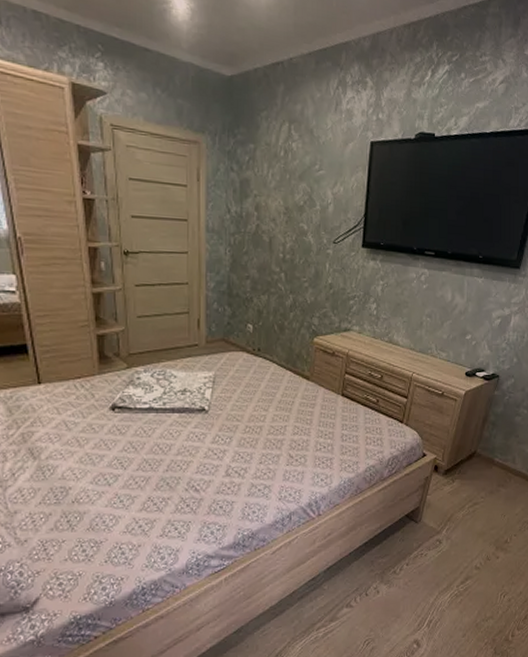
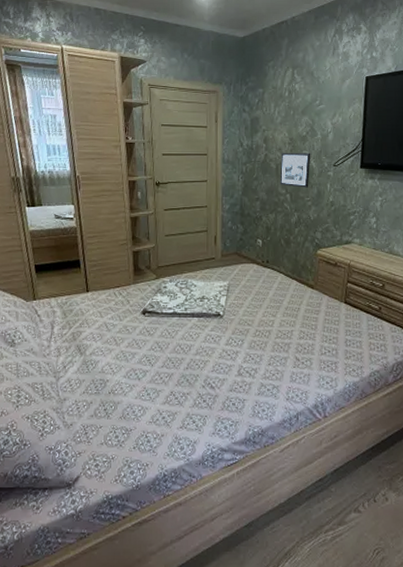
picture frame: none [273,223,309,267] -> present [279,152,311,188]

